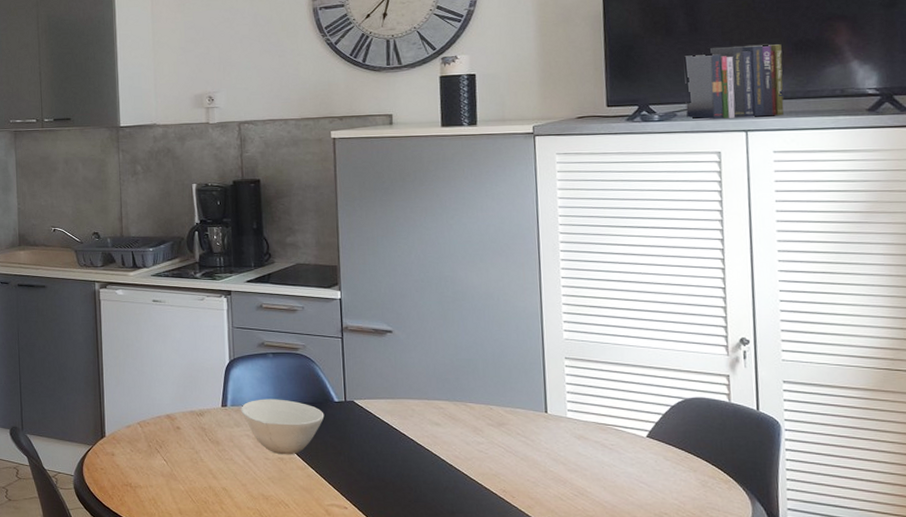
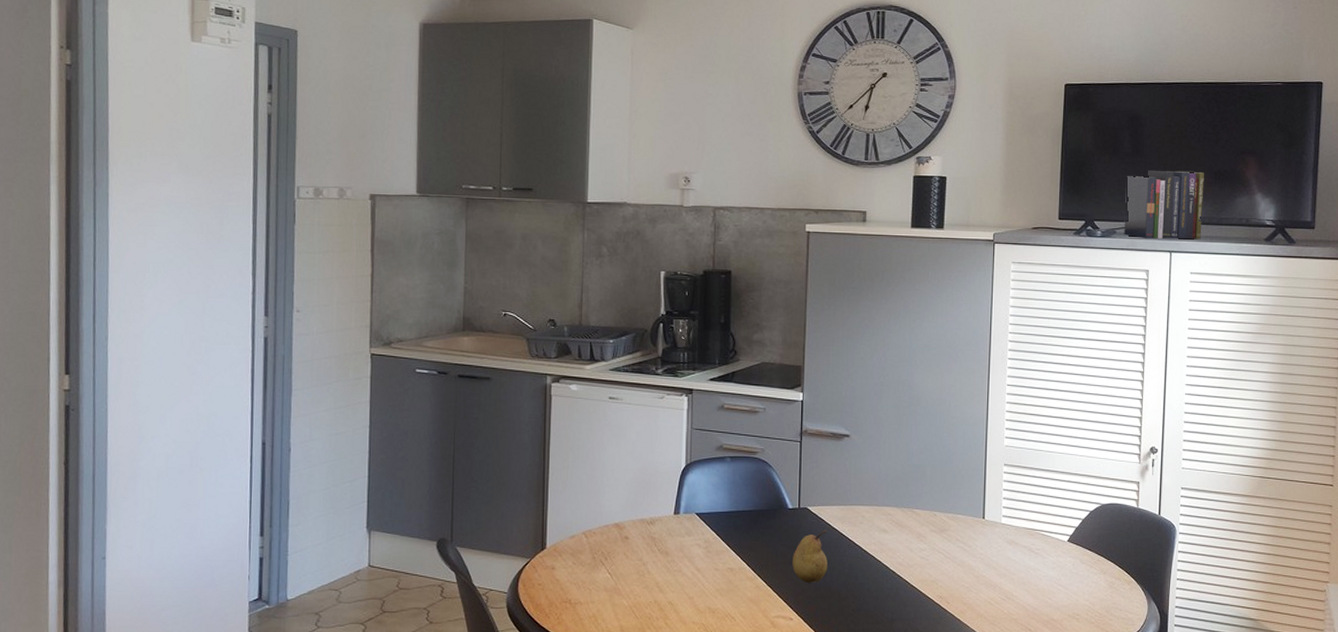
bowl: present [241,399,325,455] -> none [694,505,778,565]
fruit: none [342,422,380,473] -> present [792,530,828,583]

